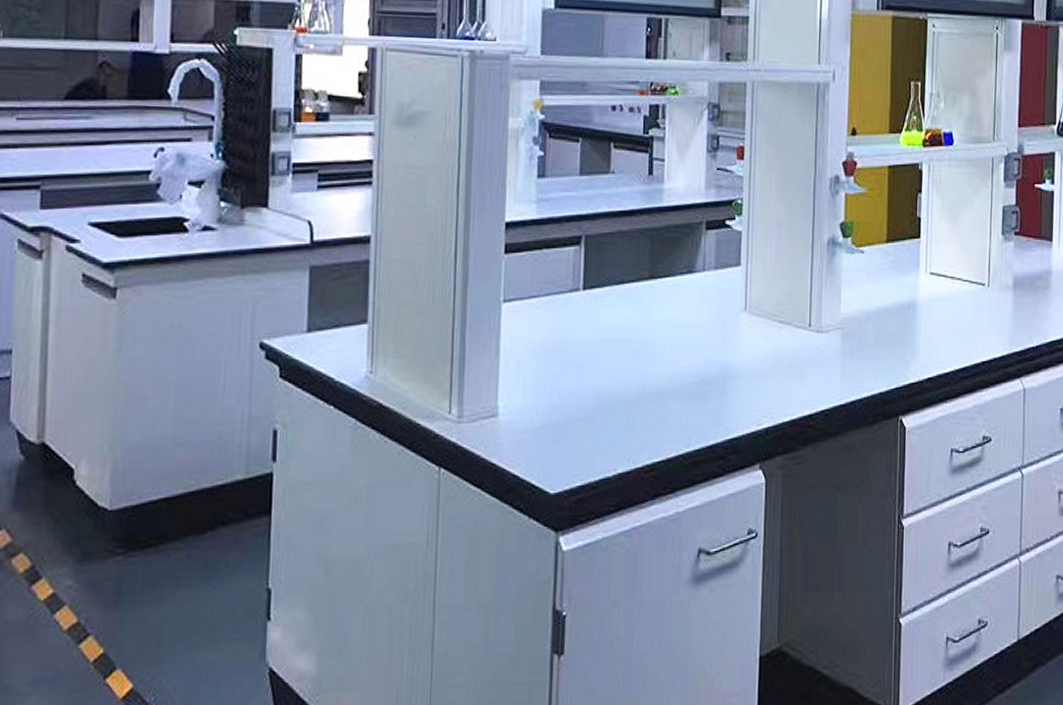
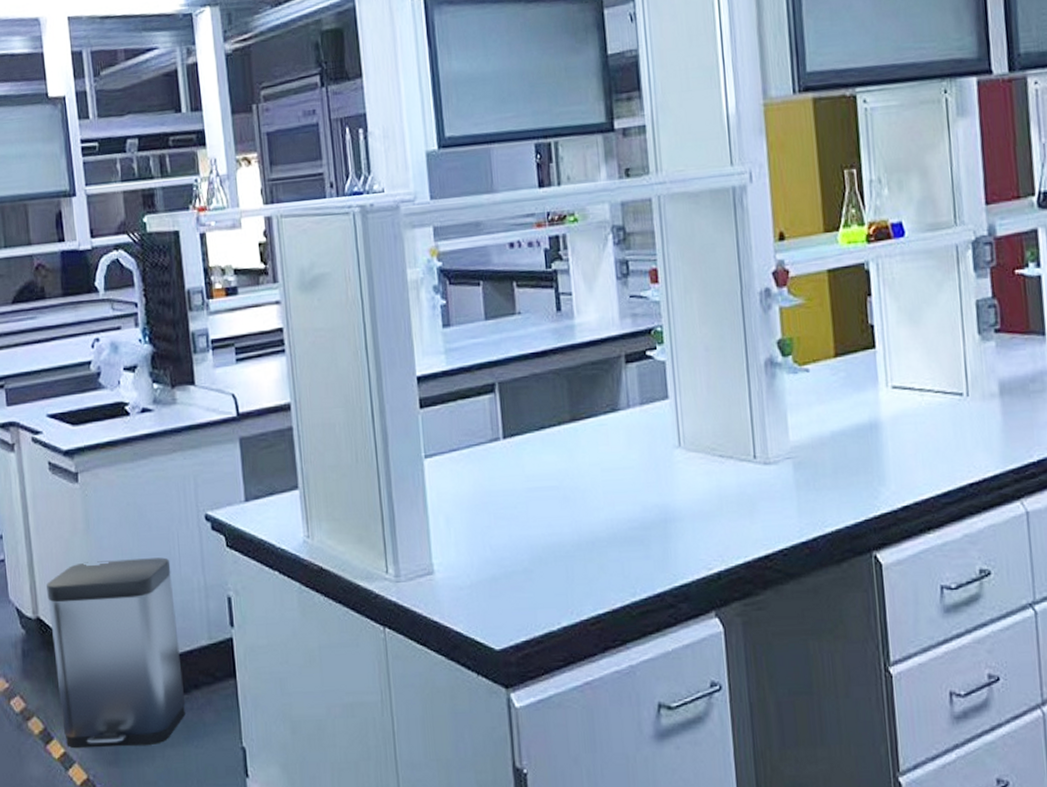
pedal bin: none [55,385,213,588] -> present [47,557,186,748]

